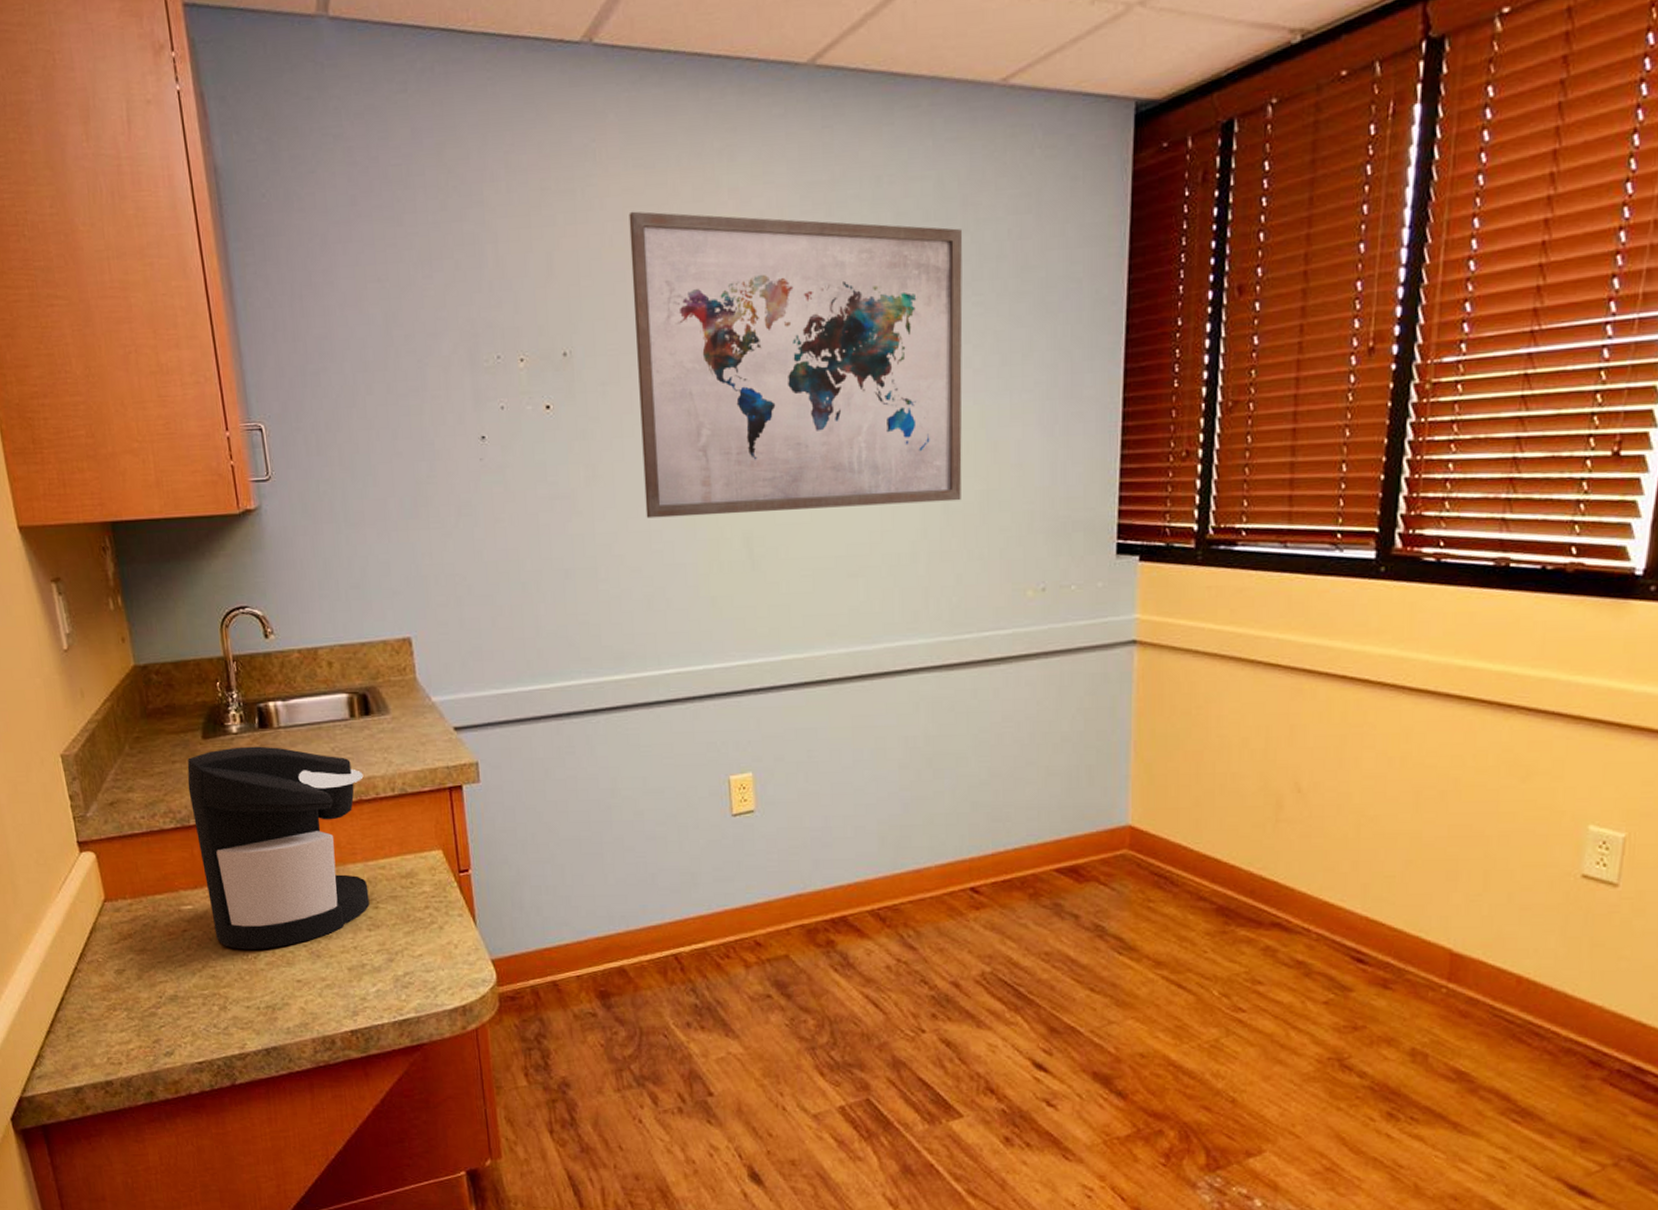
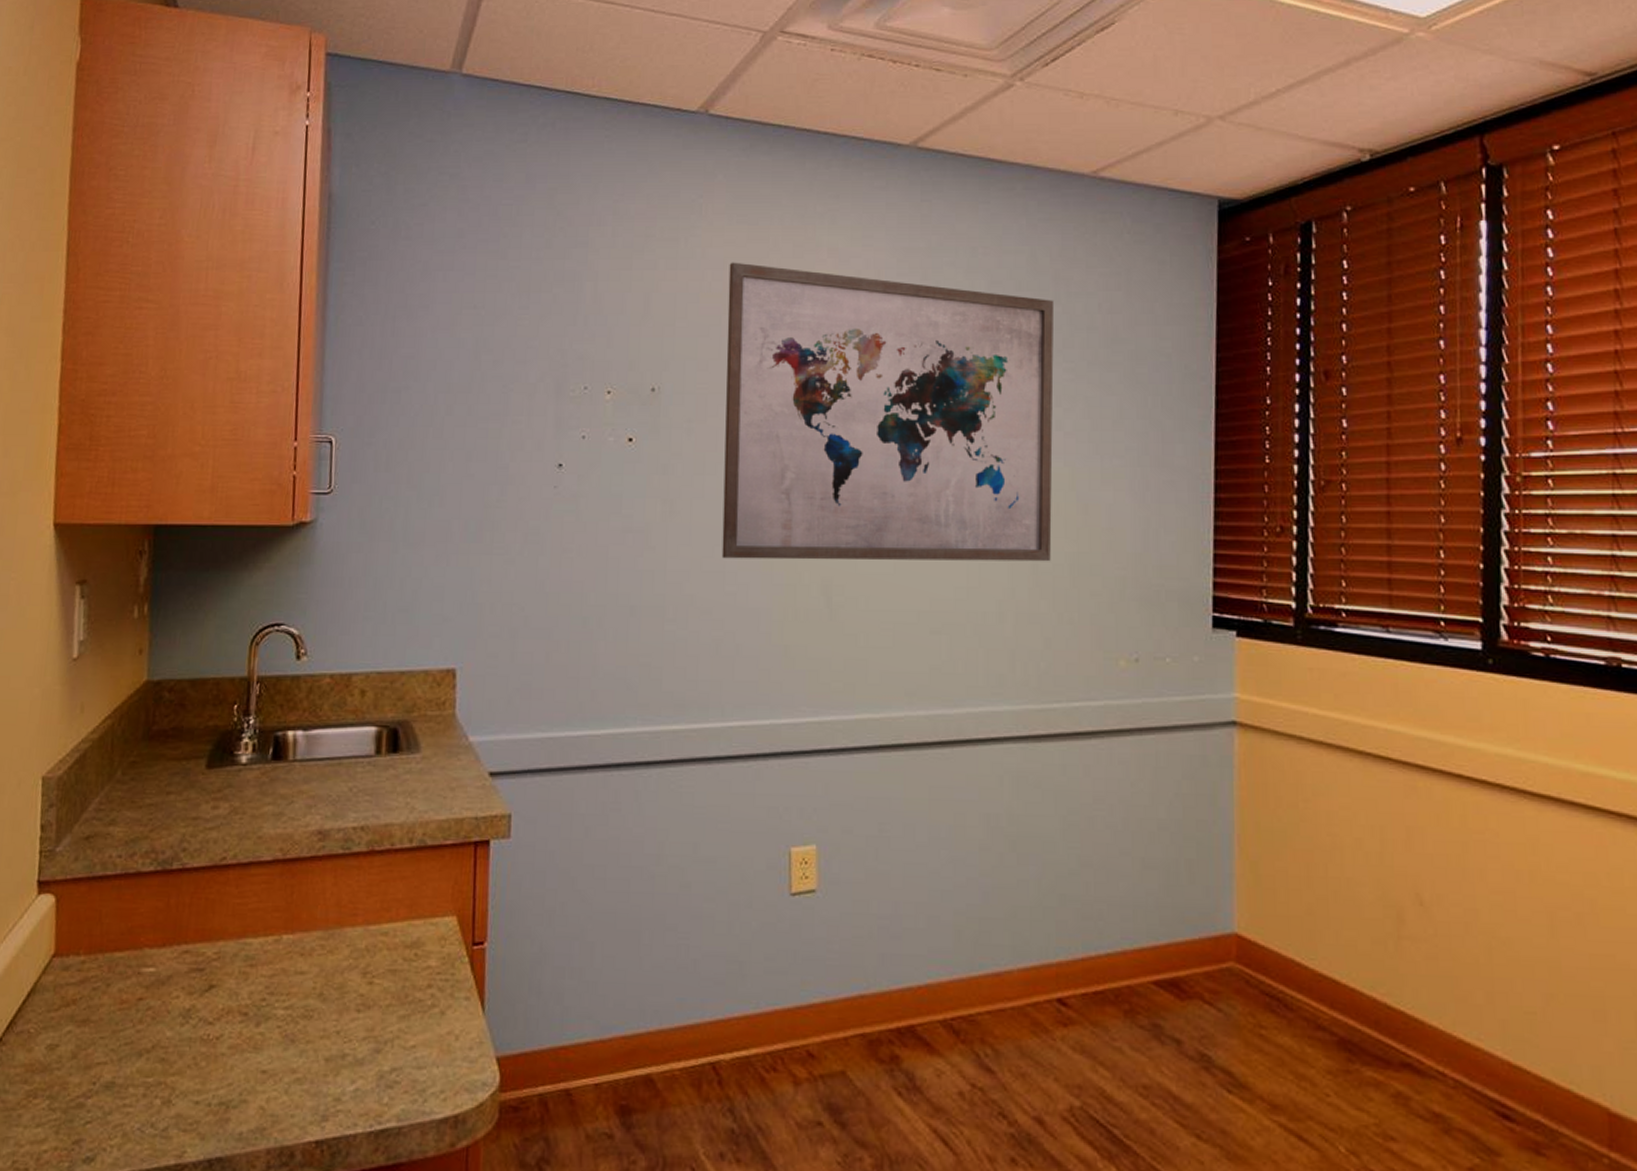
coffee maker: present [187,746,370,949] -> none [175,780,380,1028]

